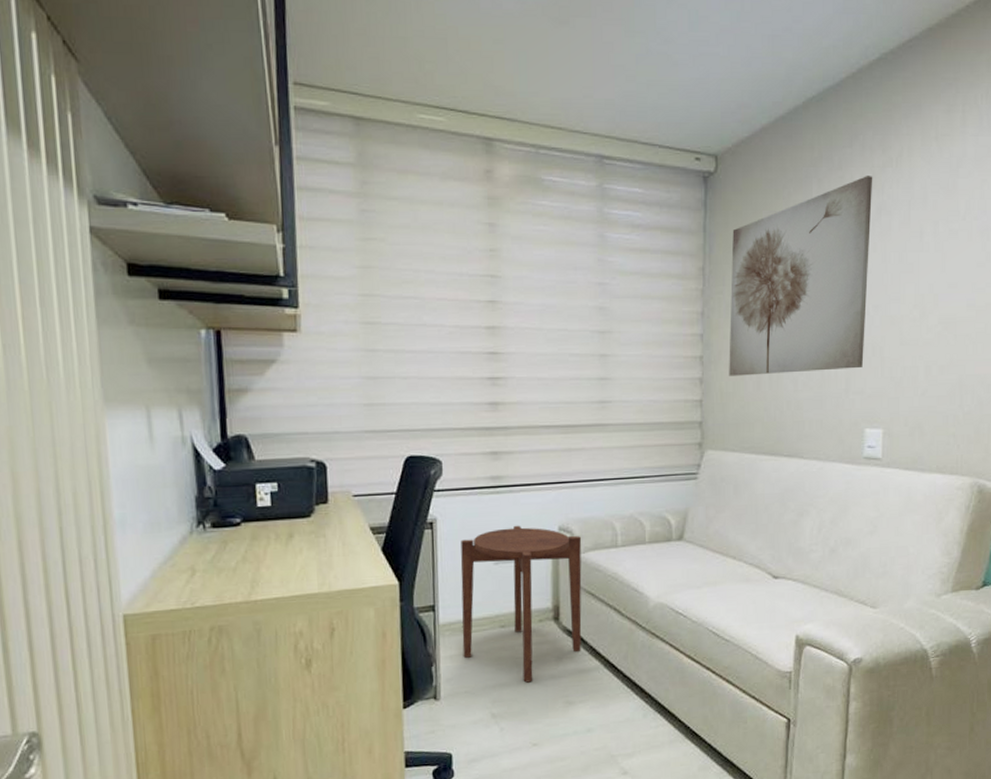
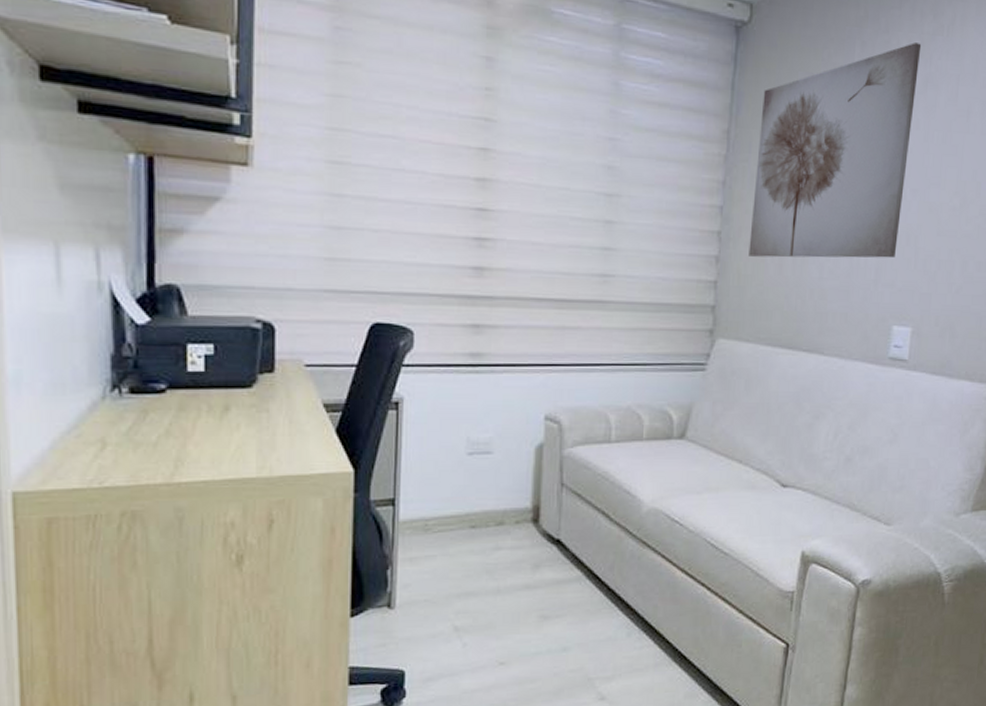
side table: present [460,525,582,683] -> none [425,411,571,593]

